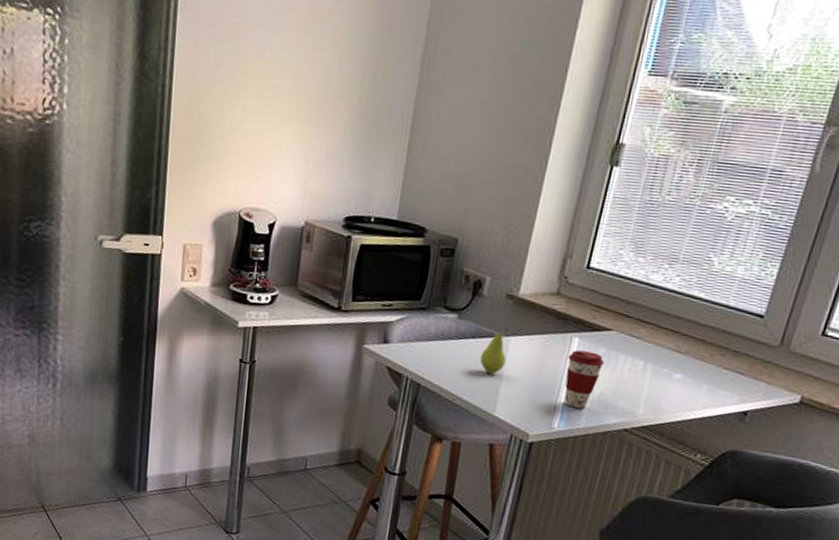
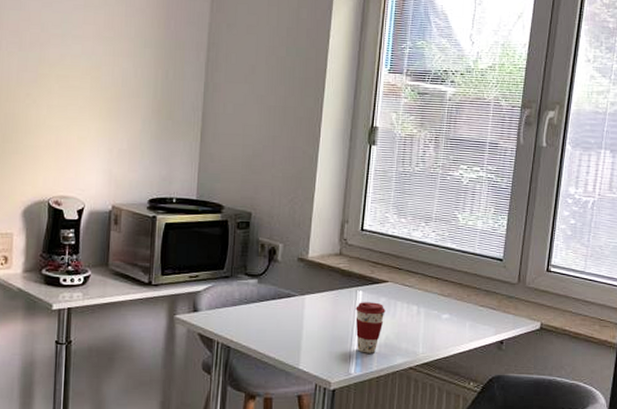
fruit: present [479,327,508,375] -> none [281,287,304,331]

